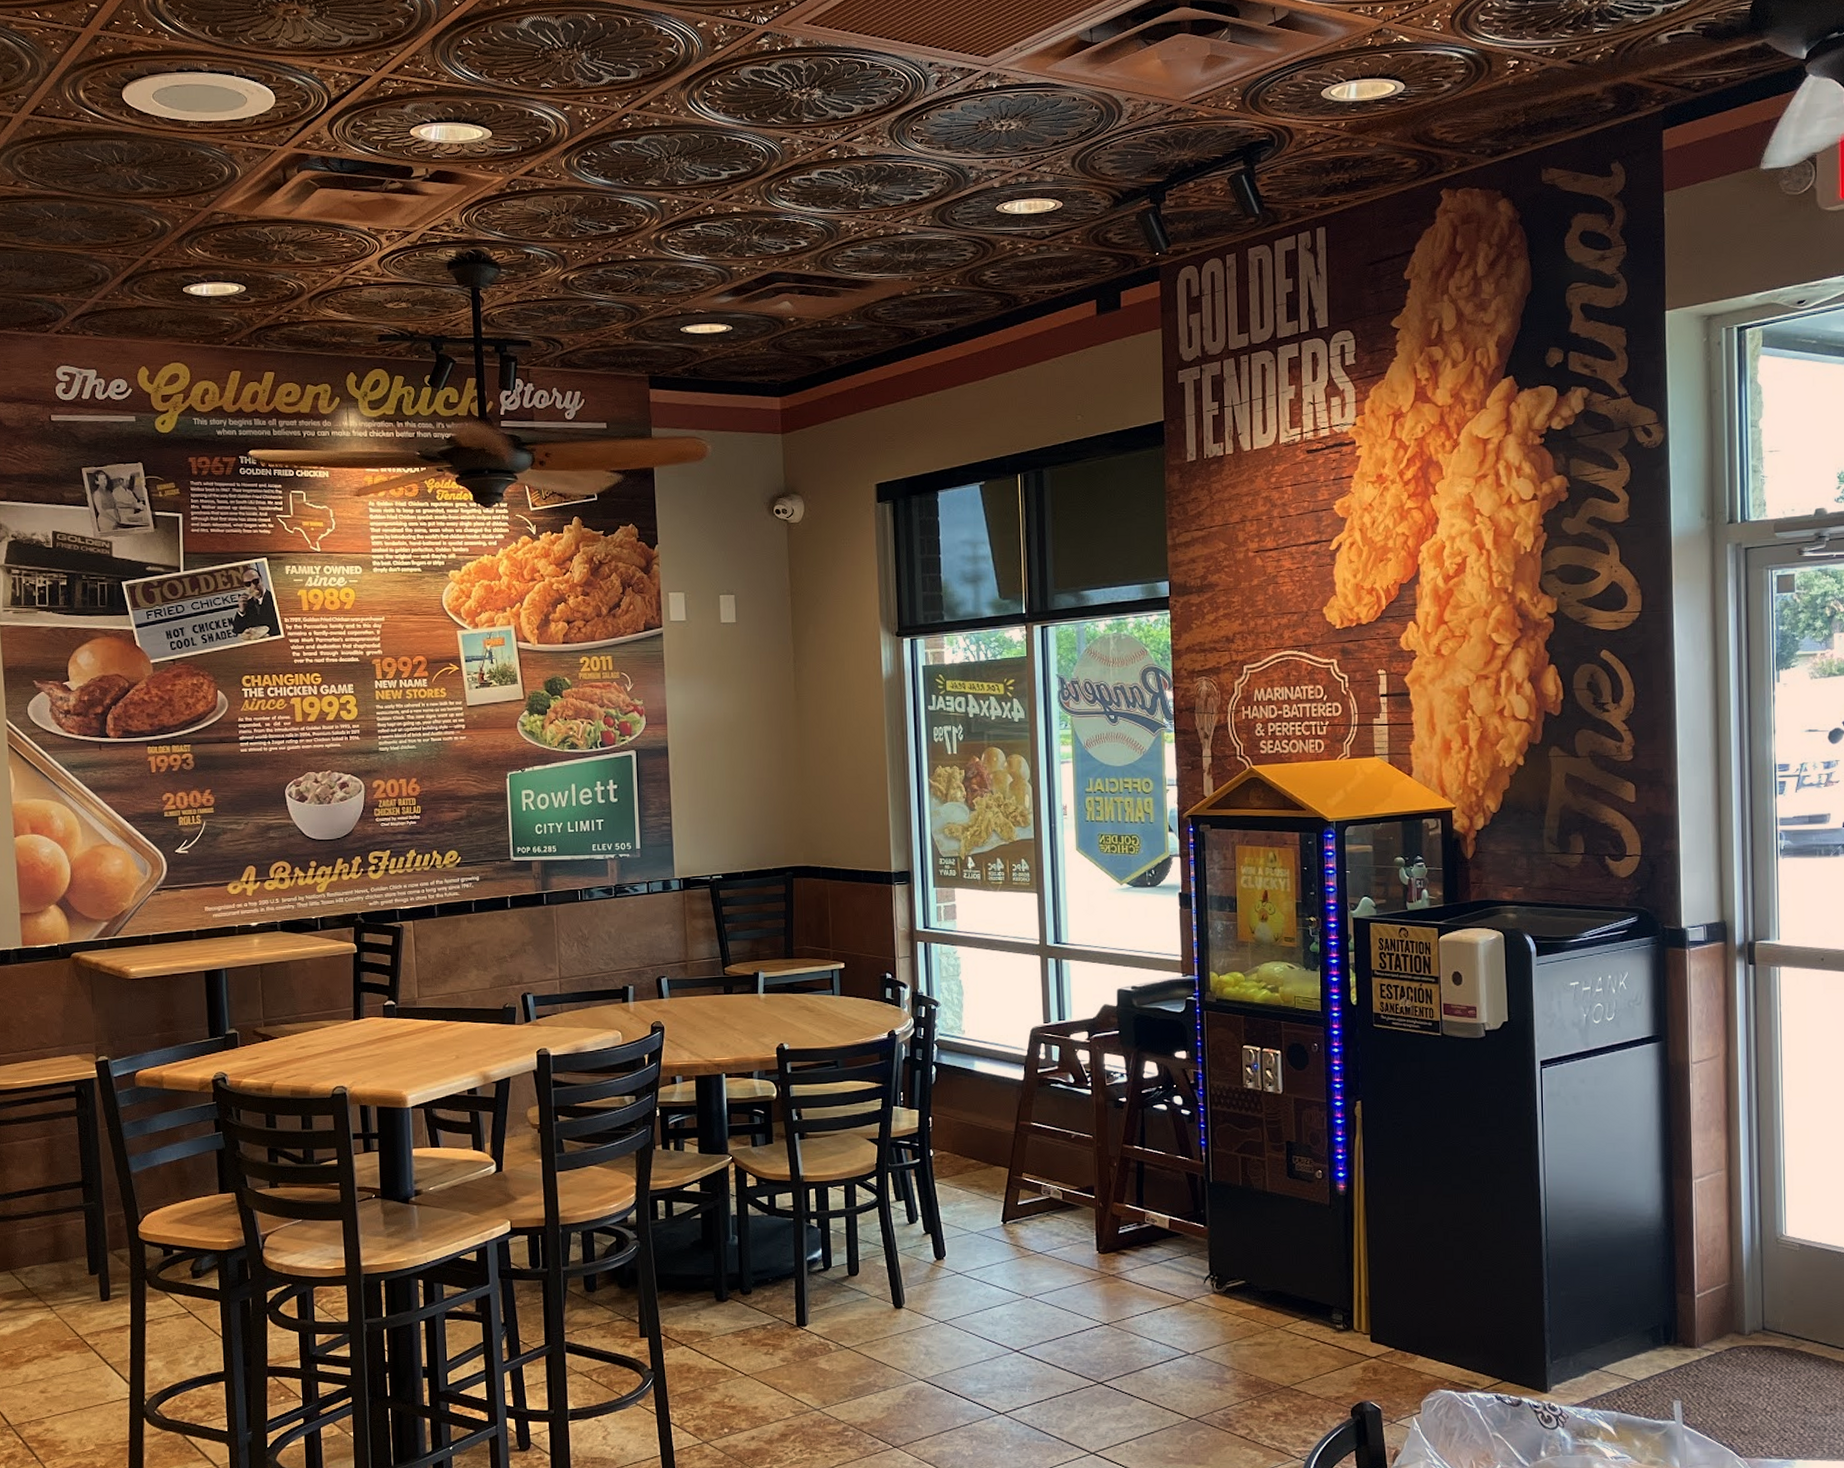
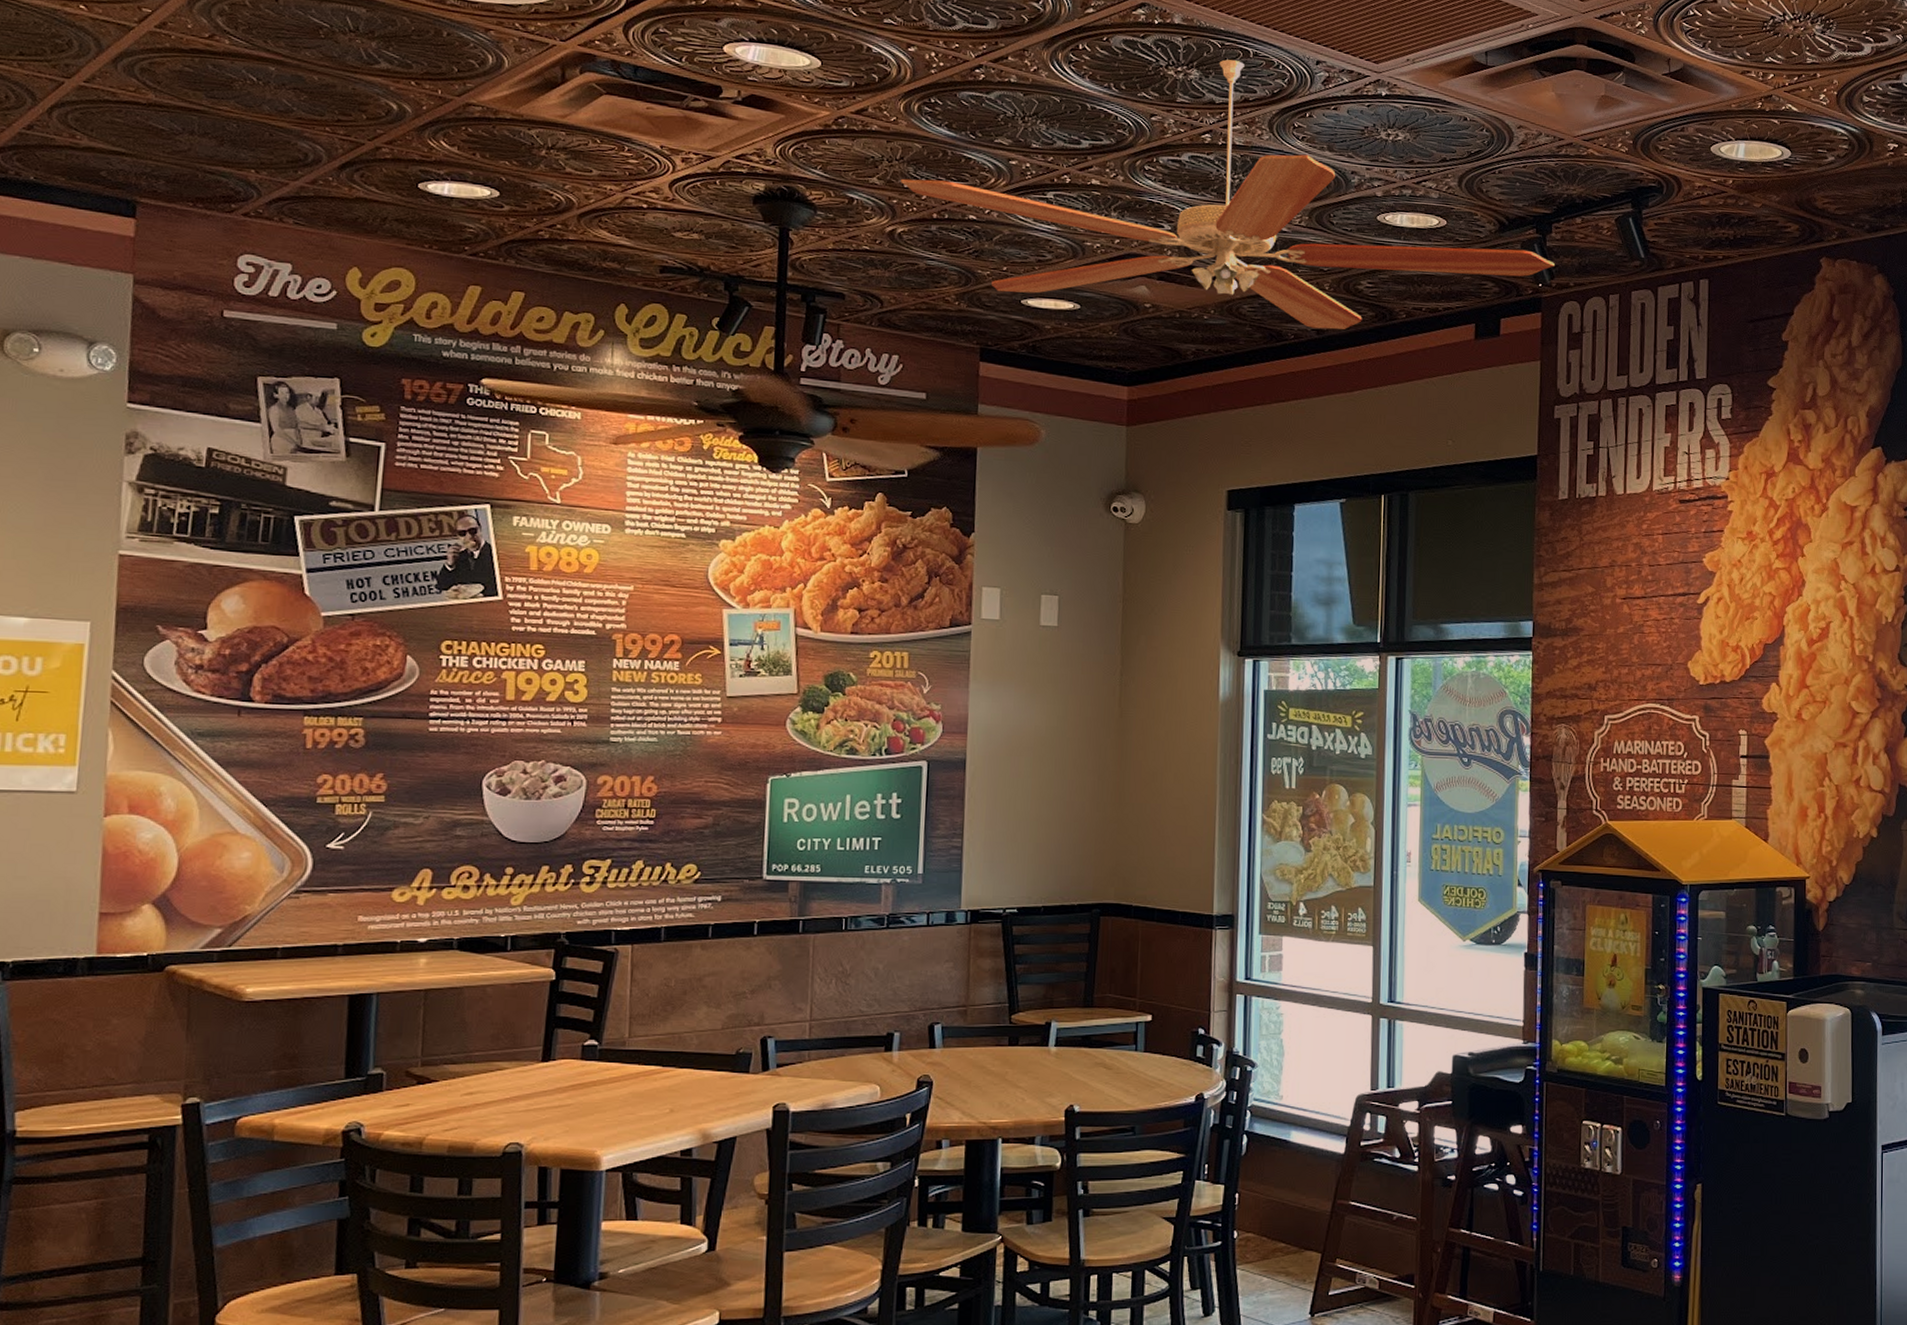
ceiling fan: none [568,74,1170,323] -> present [901,59,1555,330]

